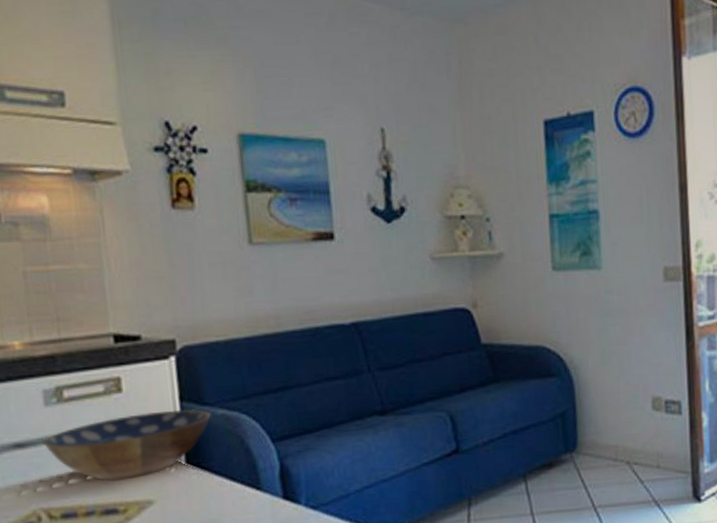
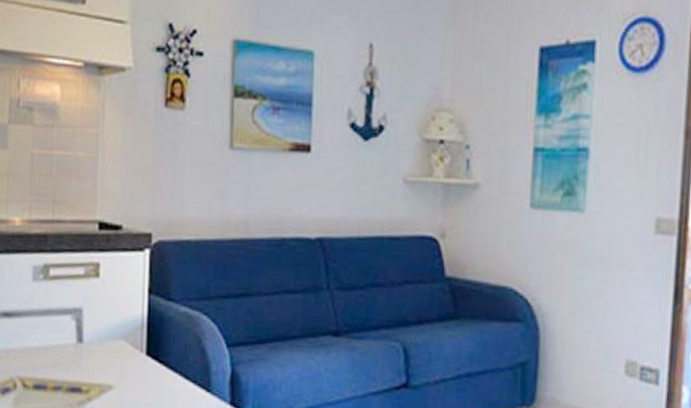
bowl: present [43,409,211,482] -> none [27,300,175,362]

